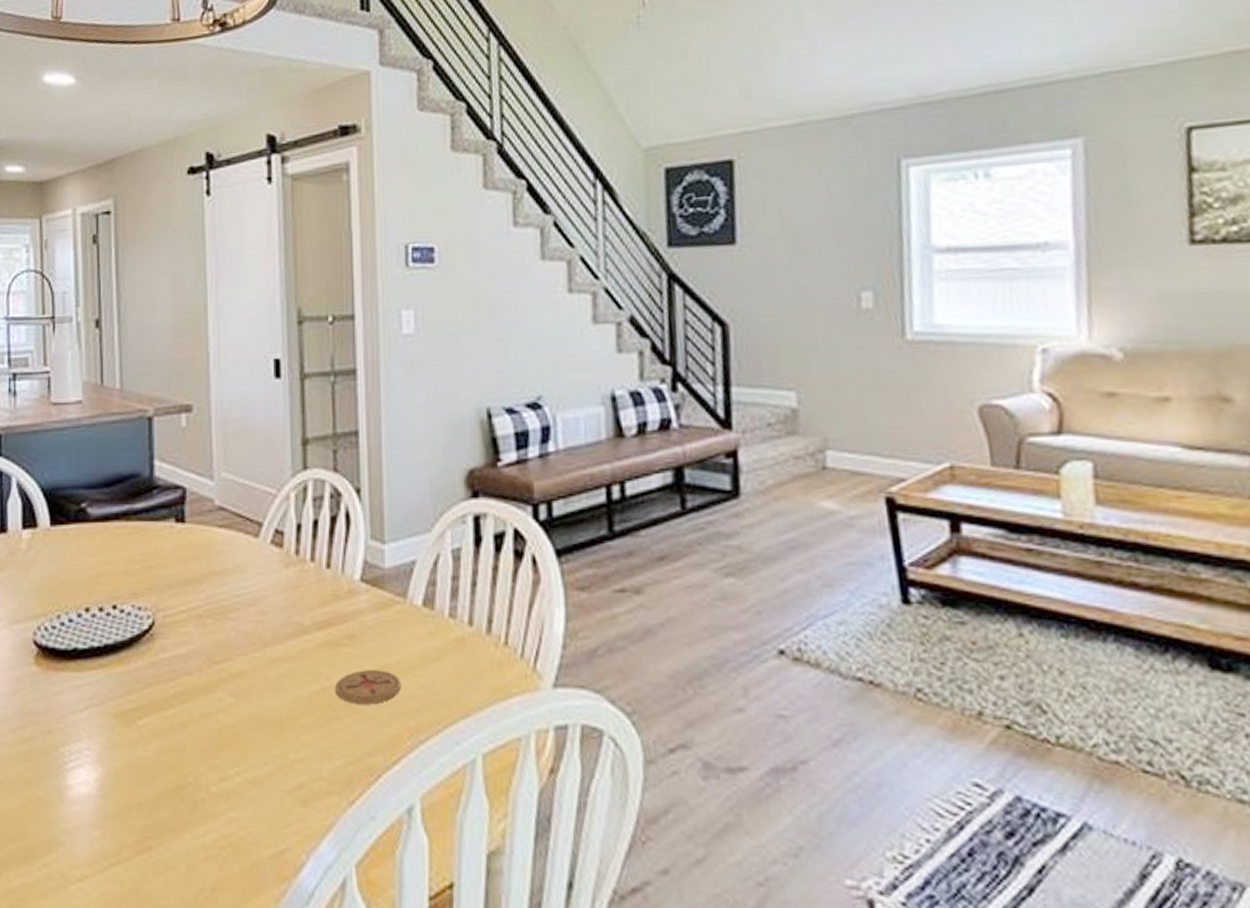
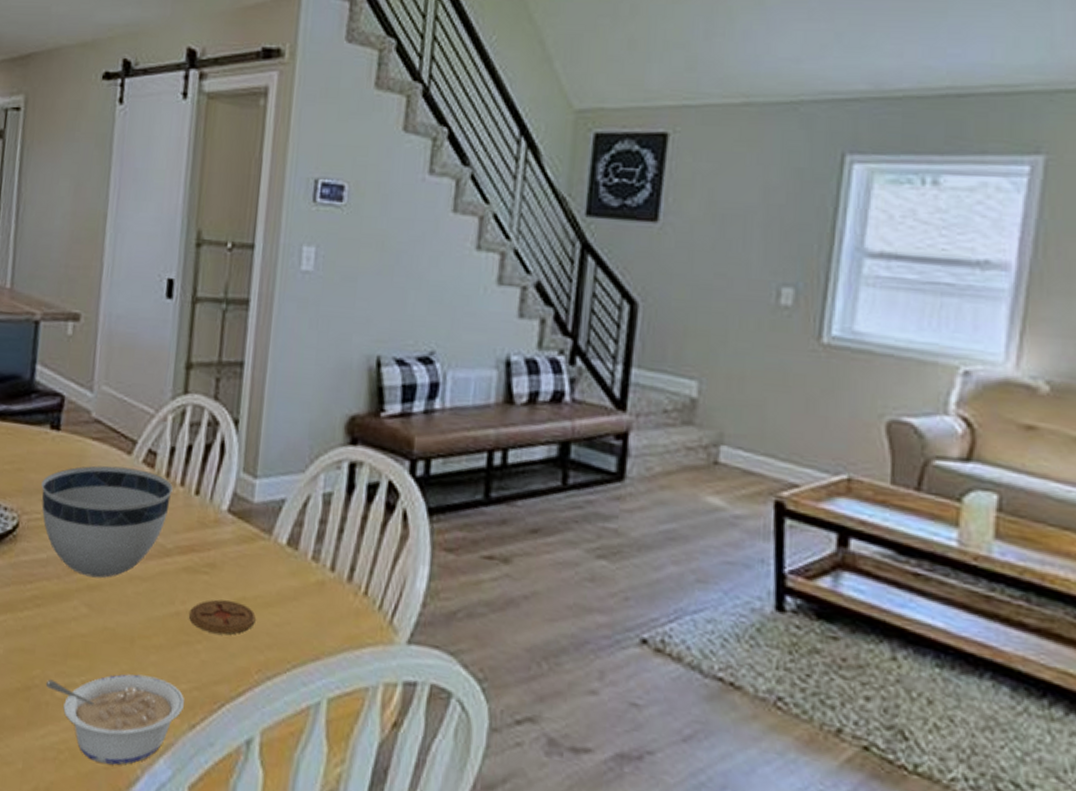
bowl: none [173,551,304,666] -> present [41,465,173,579]
legume: none [199,757,340,854] -> present [45,674,184,765]

